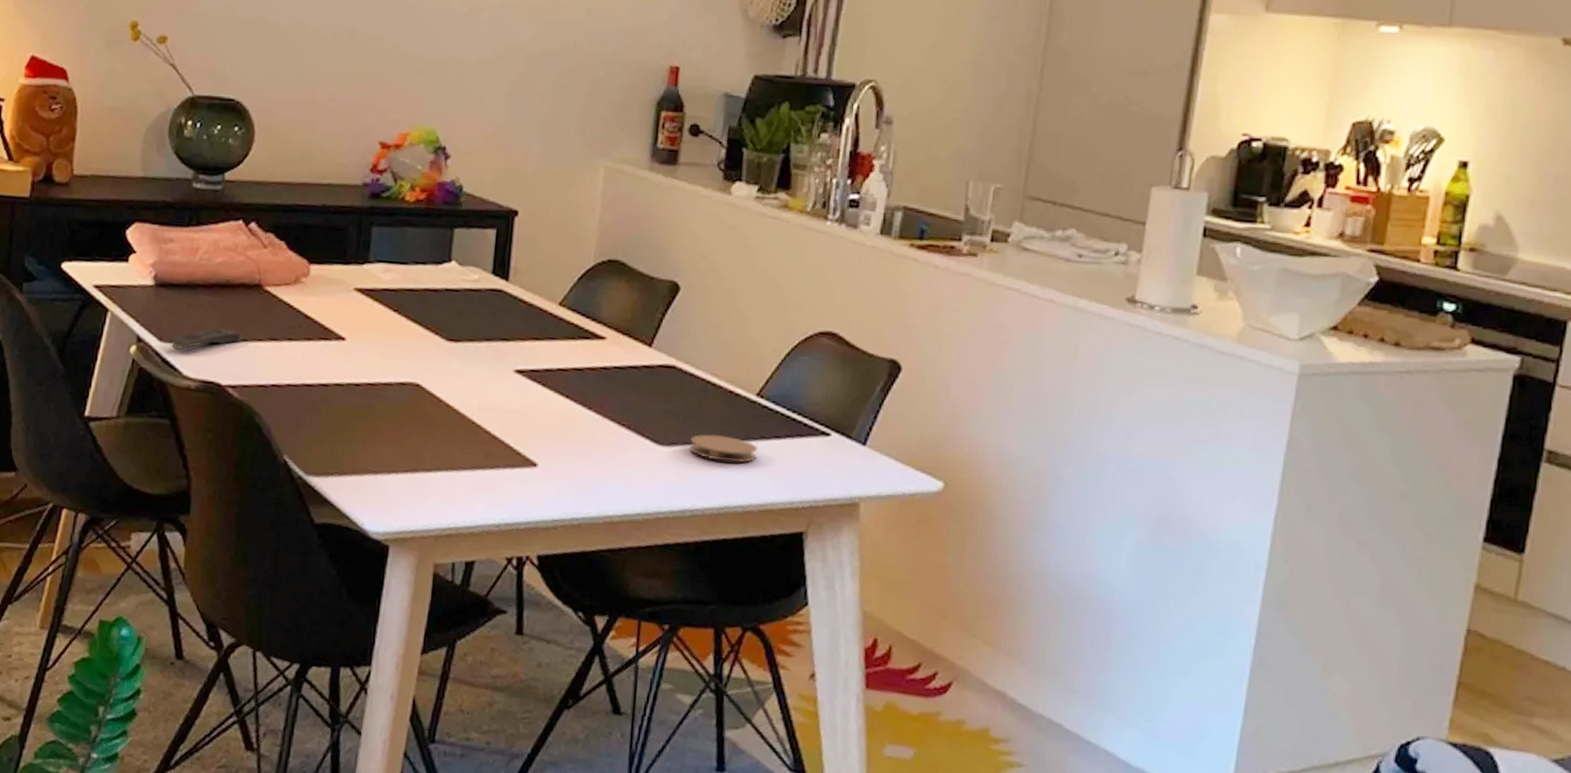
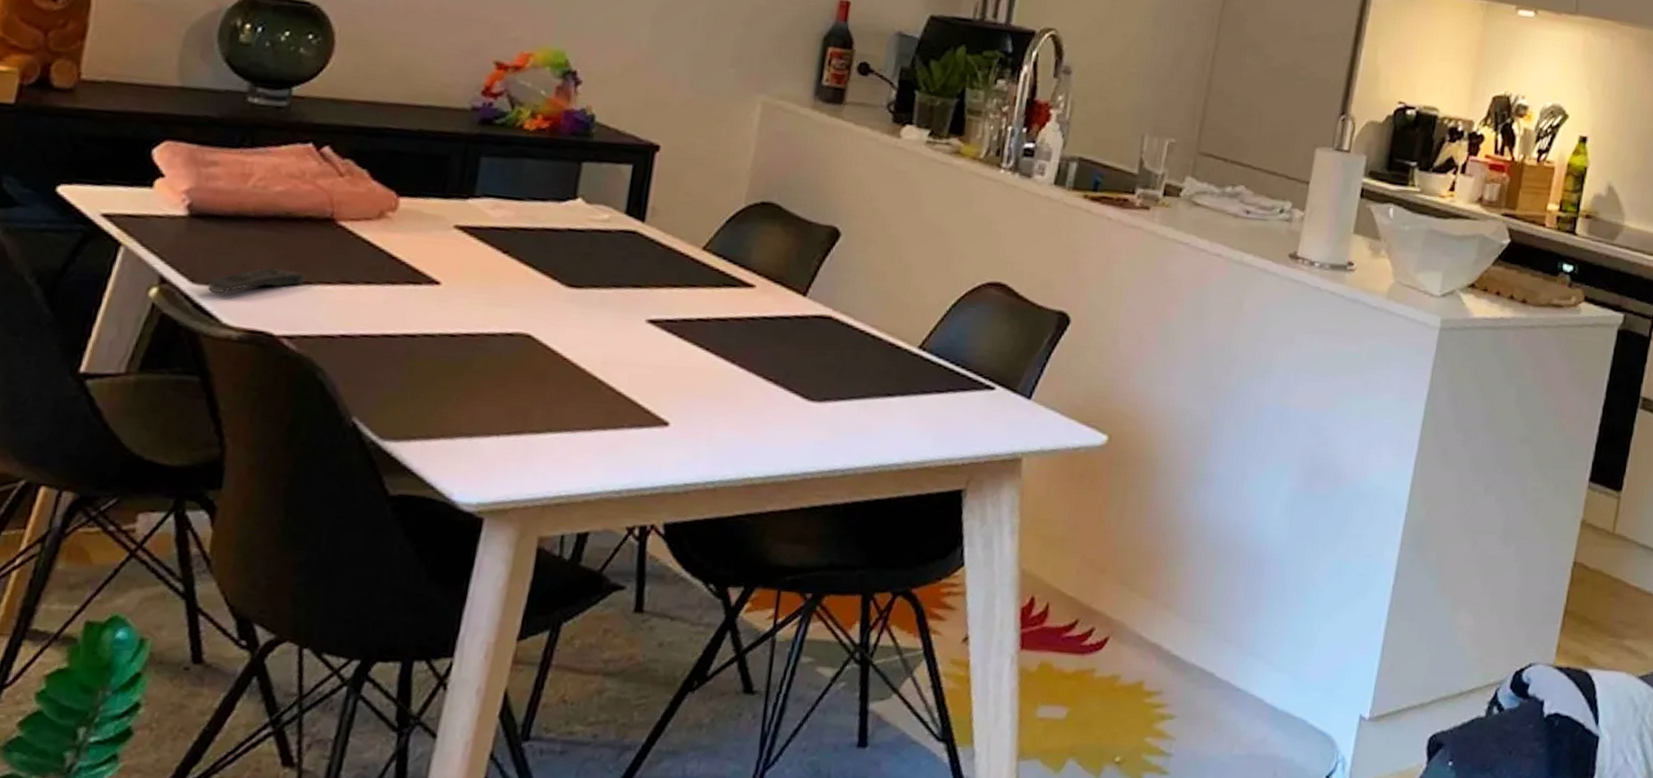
coaster: present [689,434,757,463] -> none [843,389,917,419]

